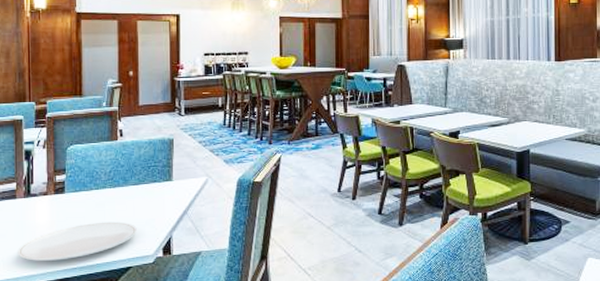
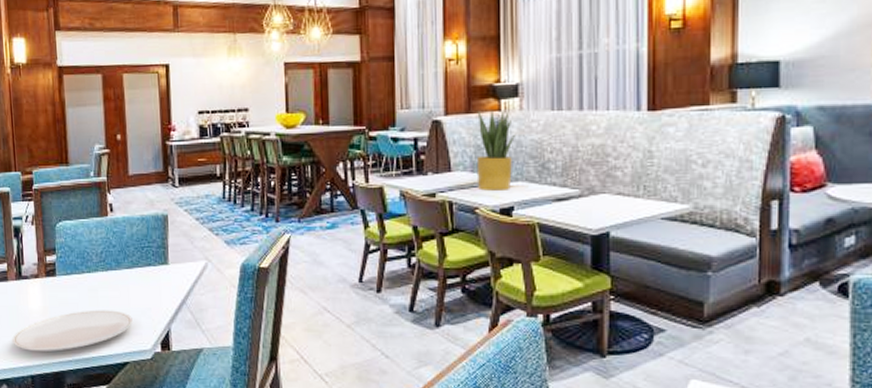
planter: none [431,58,462,119] -> present [476,109,516,191]

